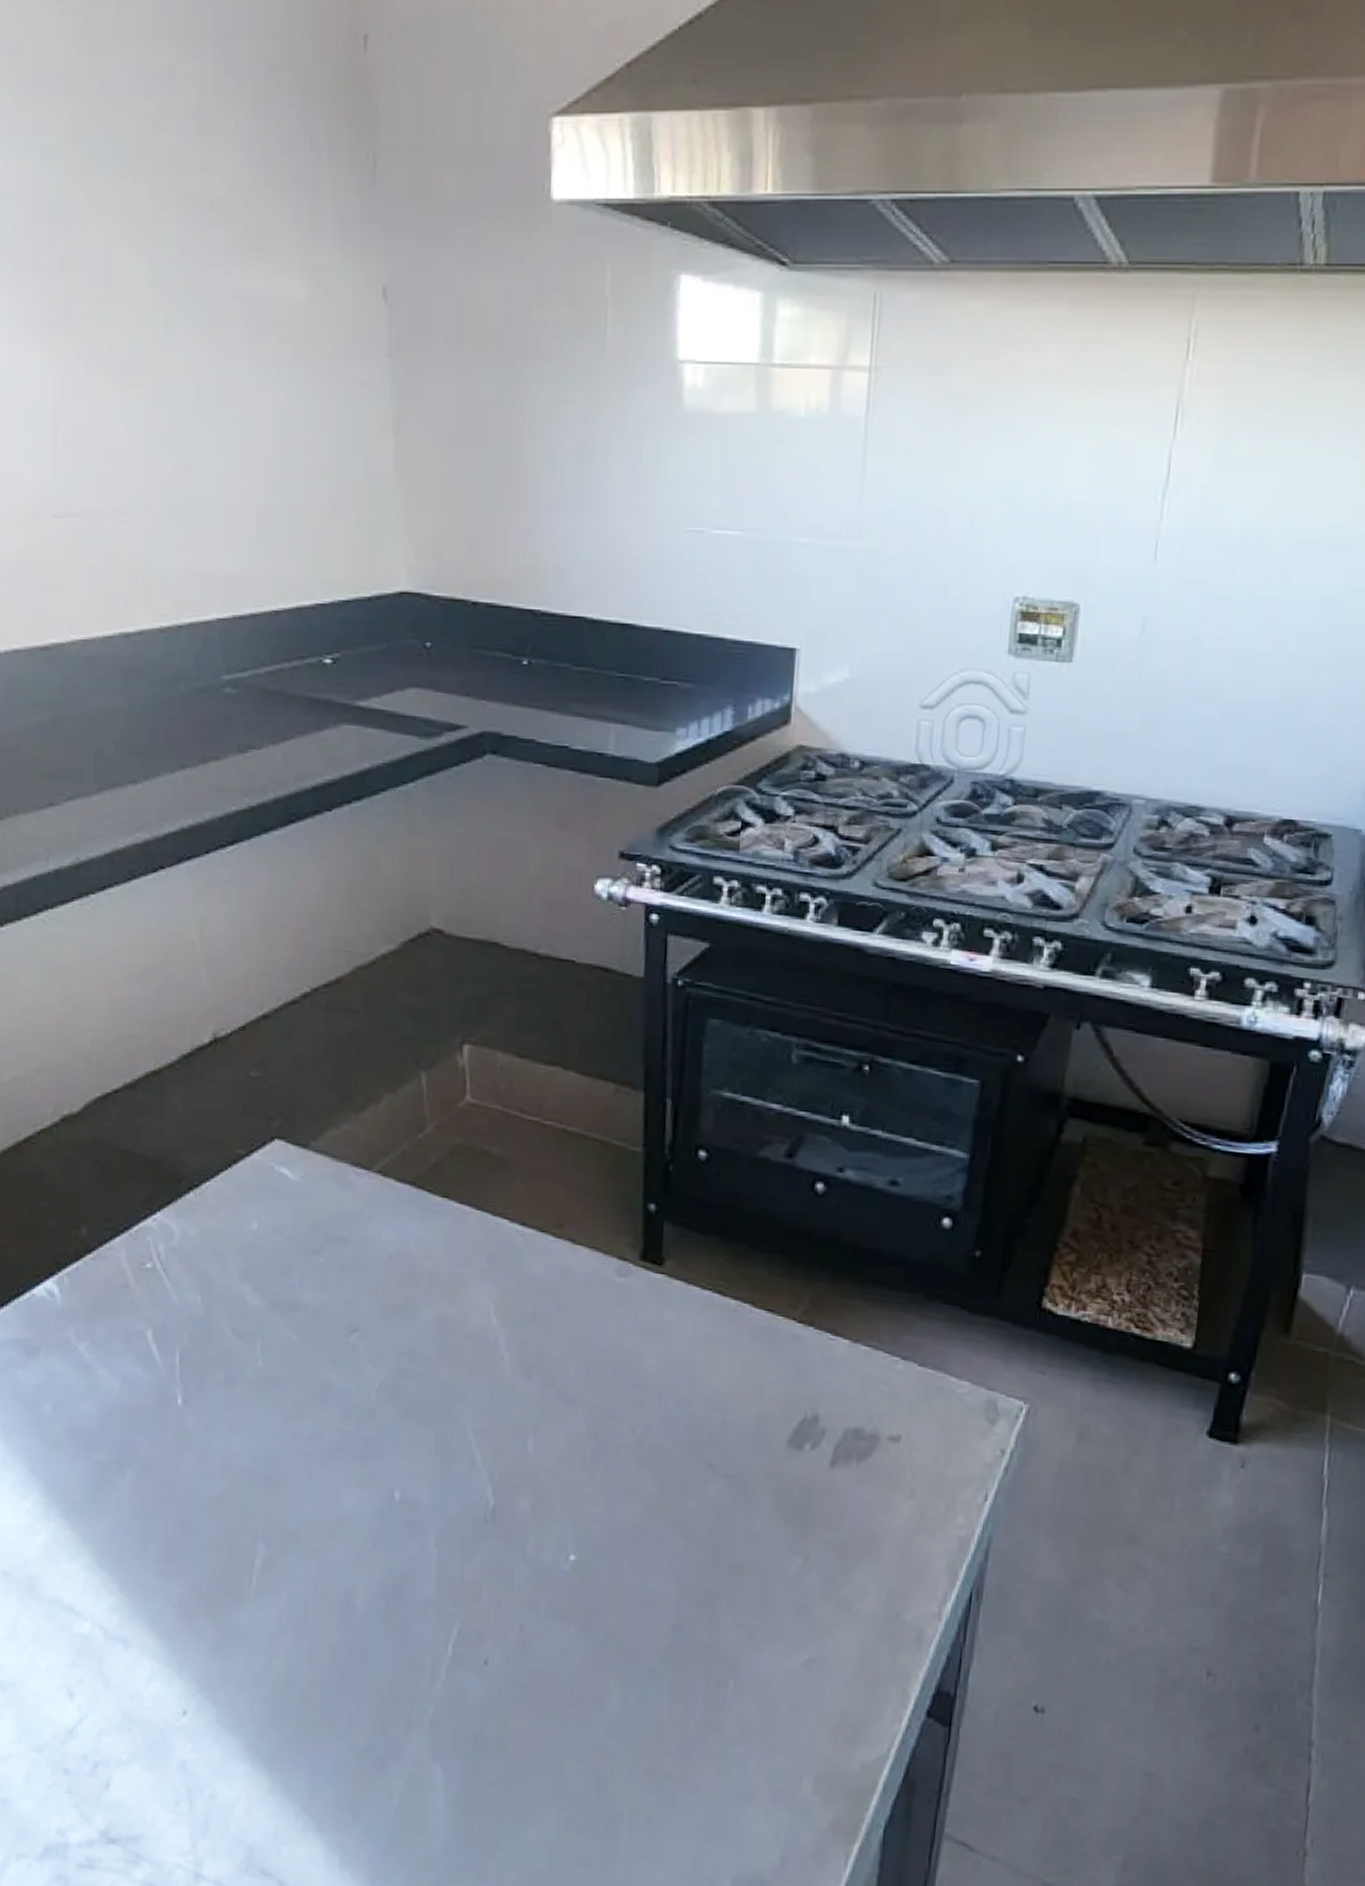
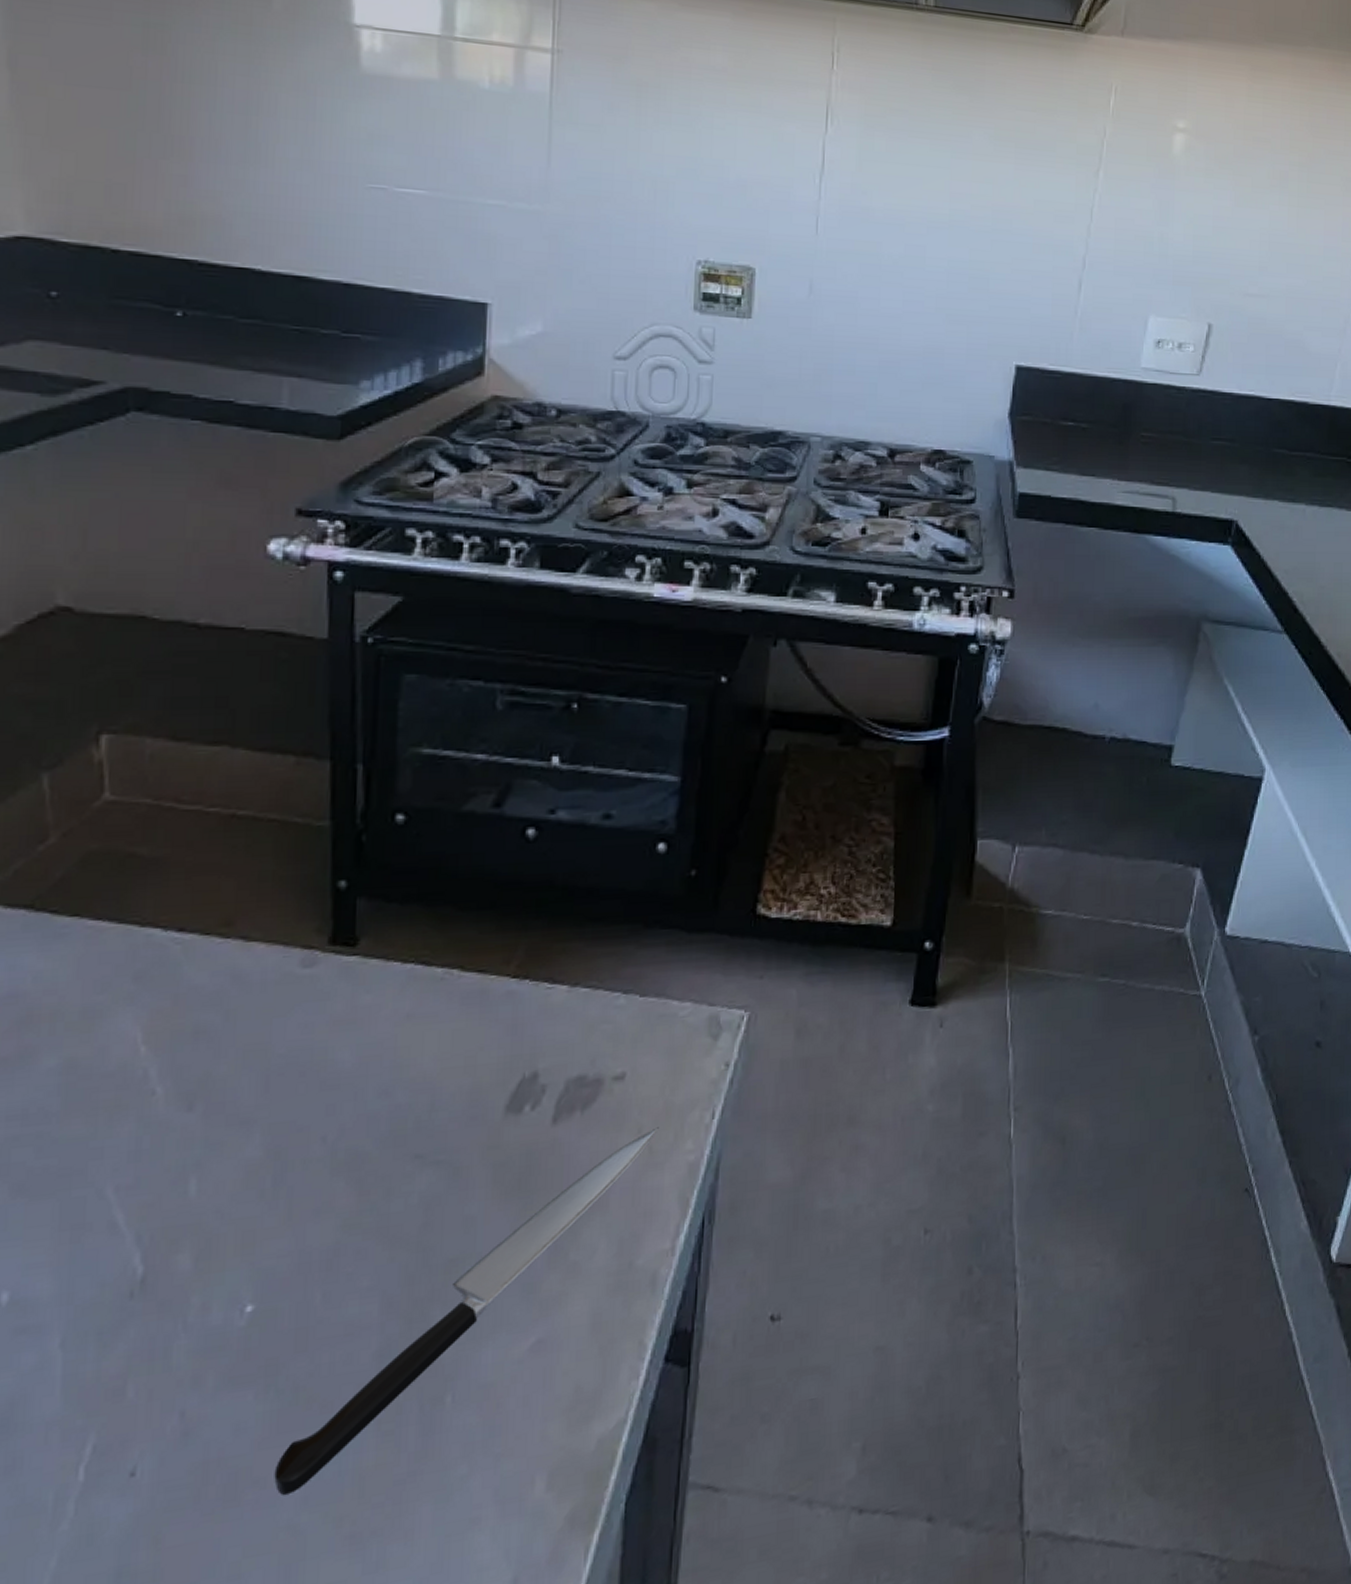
kitchen knife: none [590,1495,931,1720] -> present [274,1127,659,1495]

